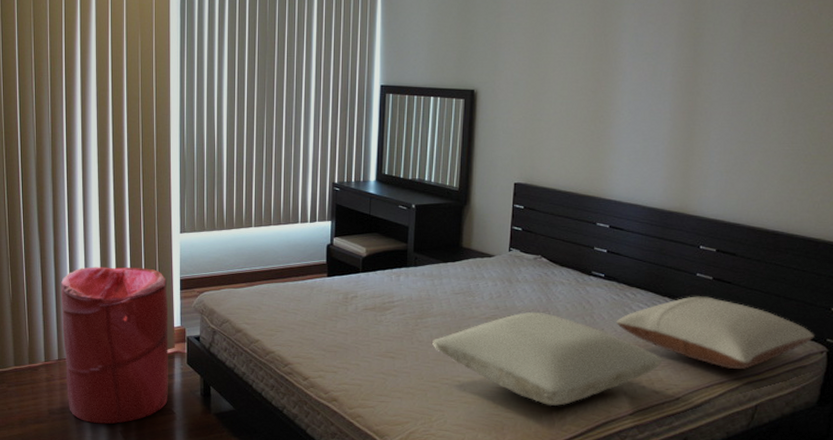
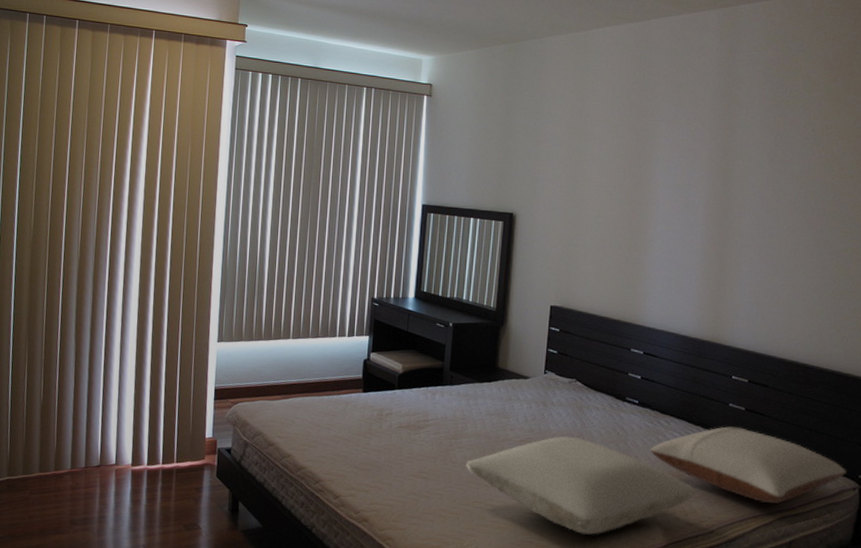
laundry hamper: present [61,267,169,424] -> none [91,372,201,538]

